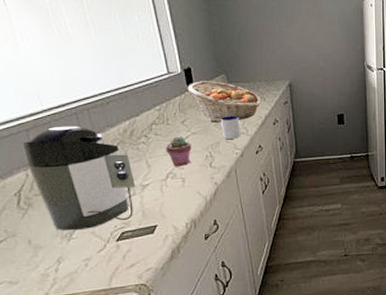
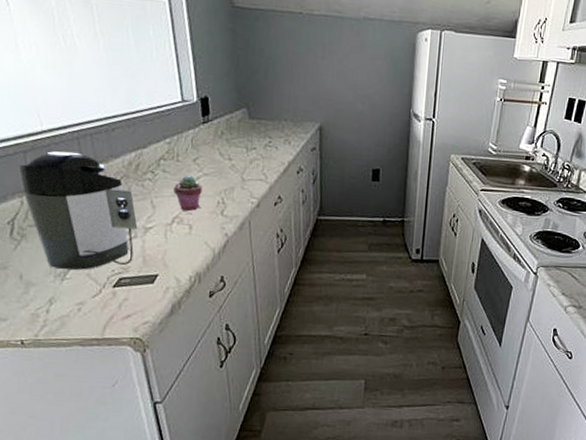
fruit basket: present [187,81,262,123] -> none [203,114,286,165]
mug: present [220,116,241,139] -> none [237,158,260,186]

